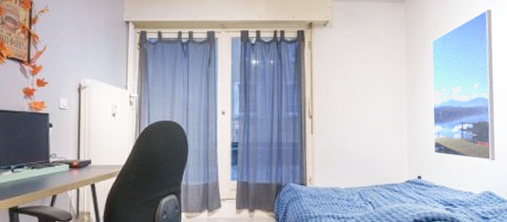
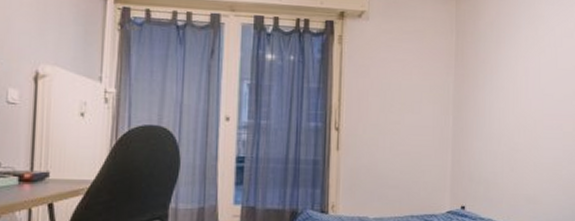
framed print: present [431,9,495,160] -> none [481,11,556,190]

